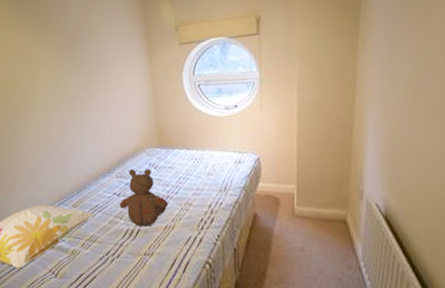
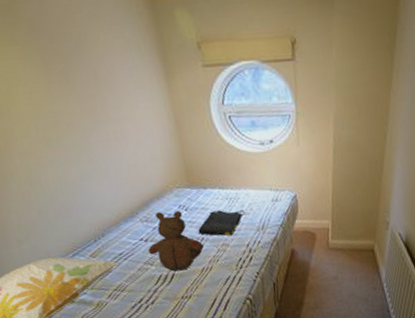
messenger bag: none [164,170,209,196] -> present [198,210,246,236]

